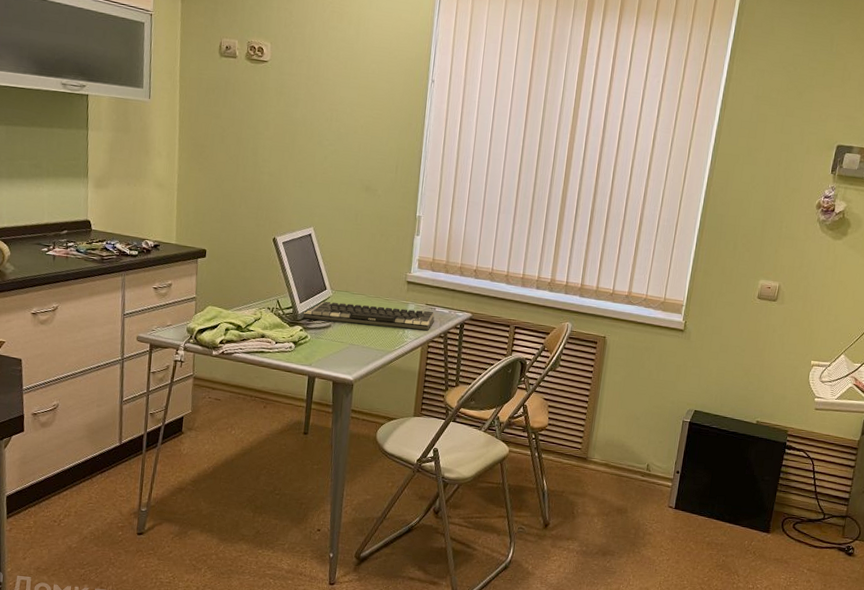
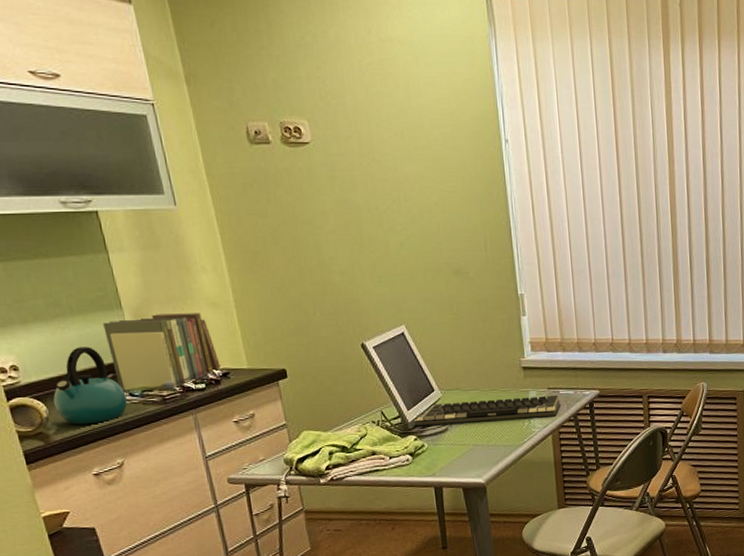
kettle: none [16,204,74,271] -> present [53,346,128,425]
books: none [69,186,154,252] -> present [103,313,221,391]

